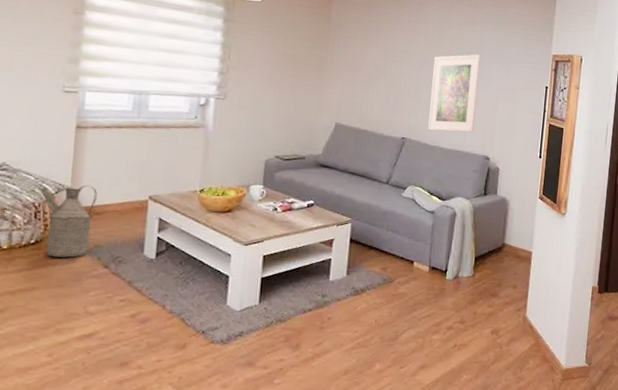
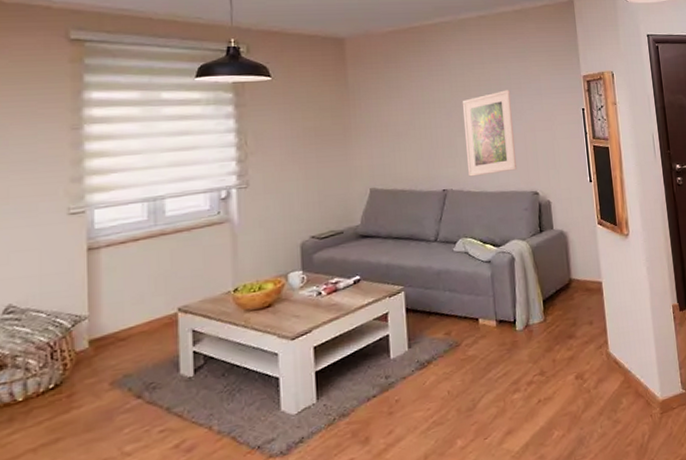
watering can: present [40,185,97,258] -> none [54,310,120,399]

